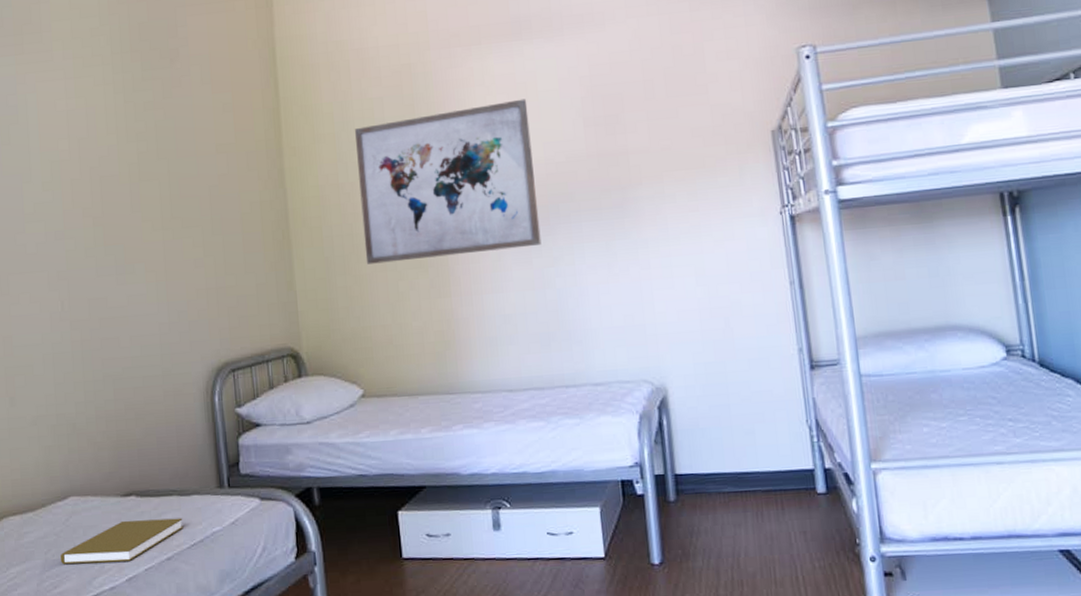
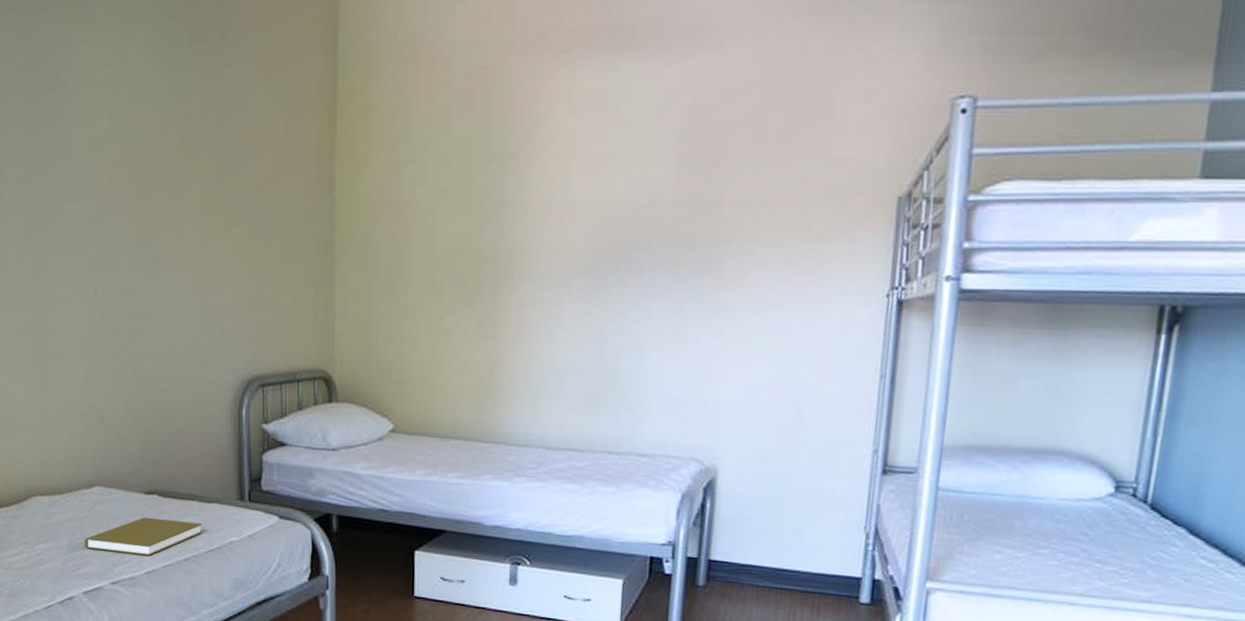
wall art: present [355,98,542,264] -> none [412,124,616,297]

